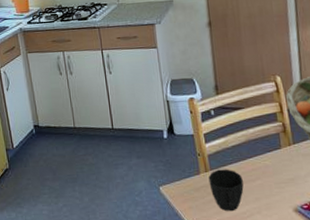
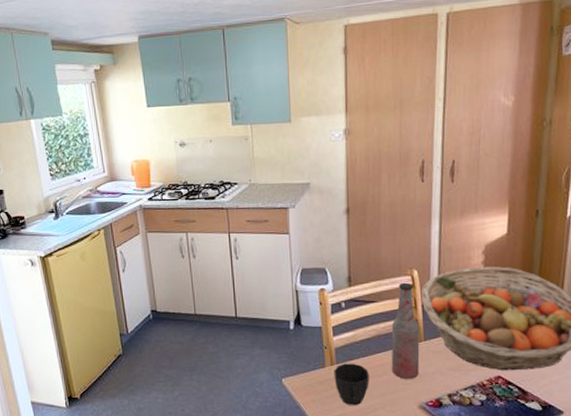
bottle: none [260,88,291,184] -> present [391,282,420,380]

